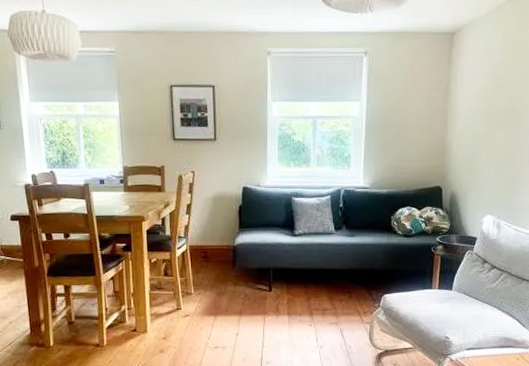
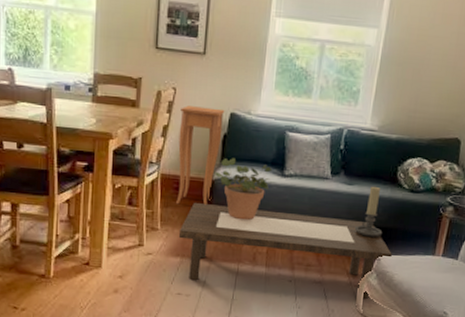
side table: none [200,184,238,270] -> present [176,106,225,205]
coffee table: none [210,266,395,335] -> present [178,202,392,299]
potted plant: none [235,225,287,278] -> present [215,158,274,220]
candle holder: none [361,235,385,279] -> present [355,186,383,237]

